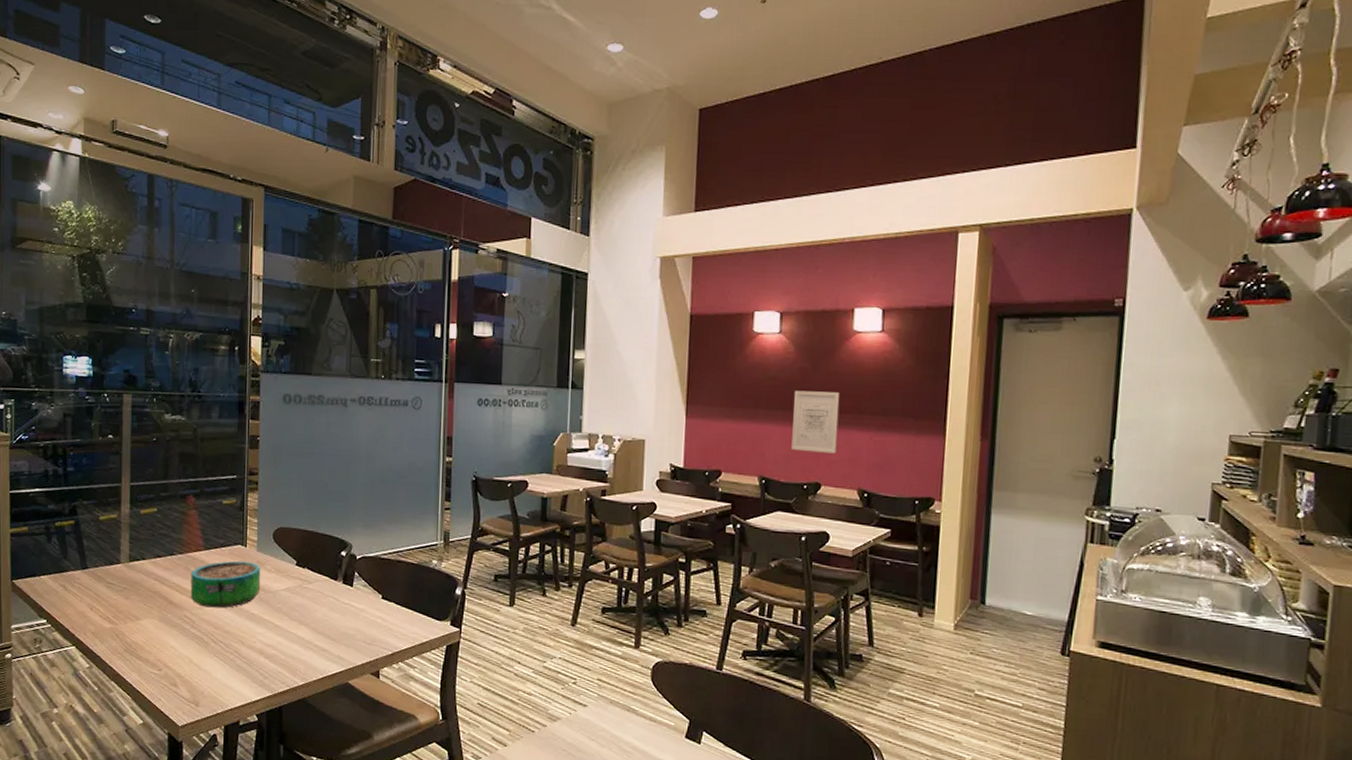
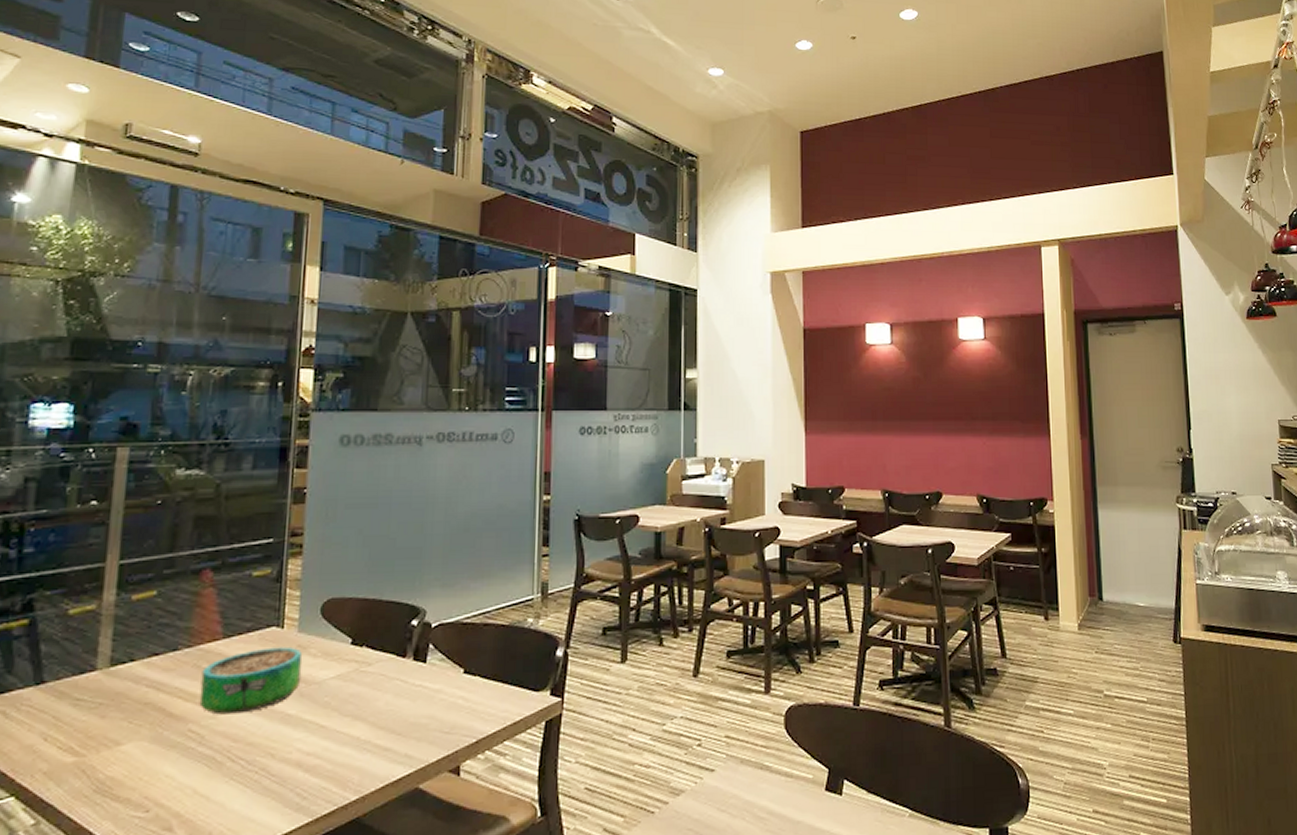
wall art: present [791,390,840,454] -> none [909,400,954,461]

